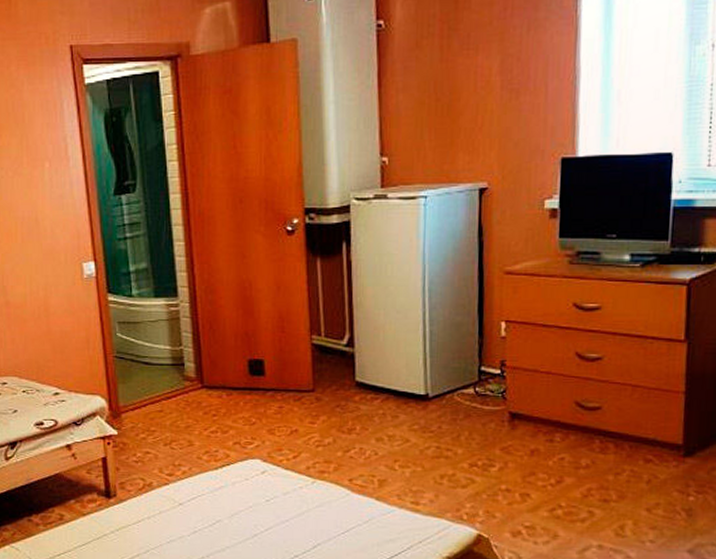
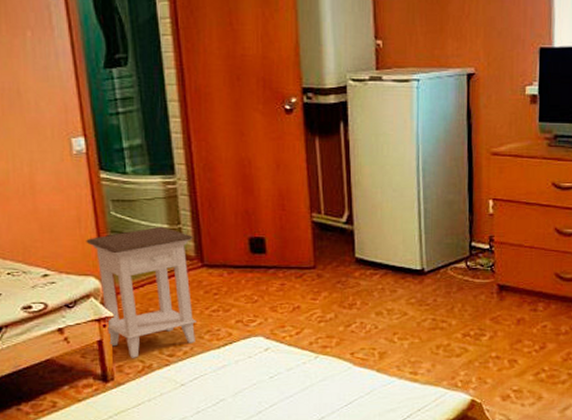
nightstand: none [94,347,195,476] -> present [86,226,196,358]

